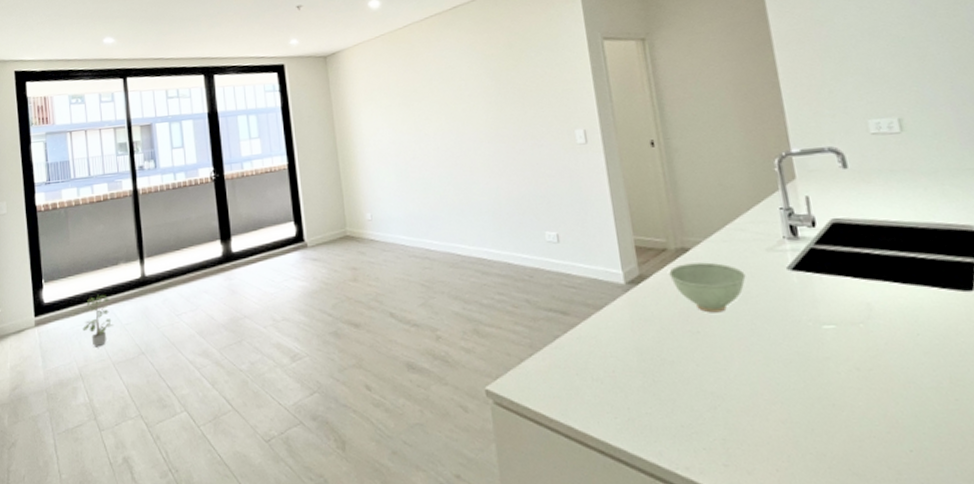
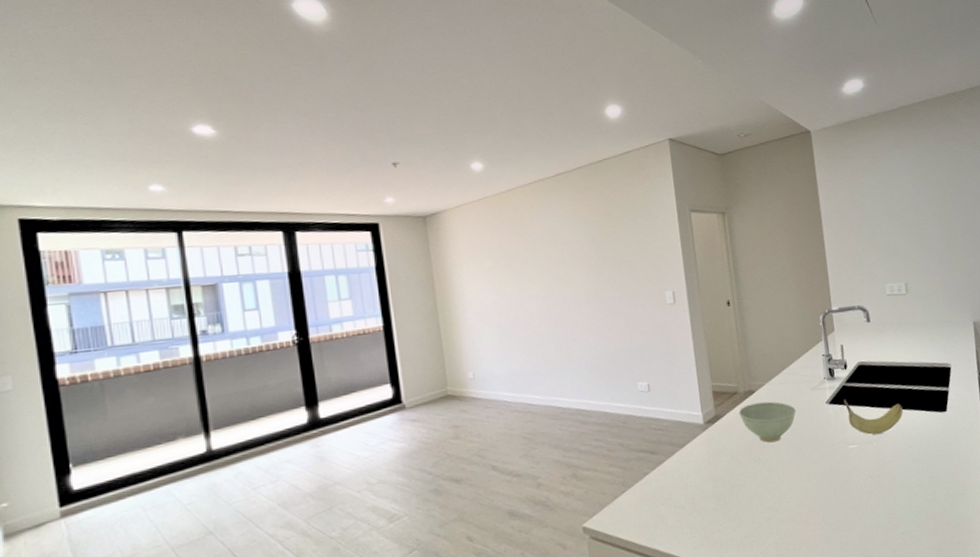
potted plant: present [82,294,114,346] -> none [129,475,172,532]
fruit: none [812,265,904,314] -> present [843,399,903,435]

